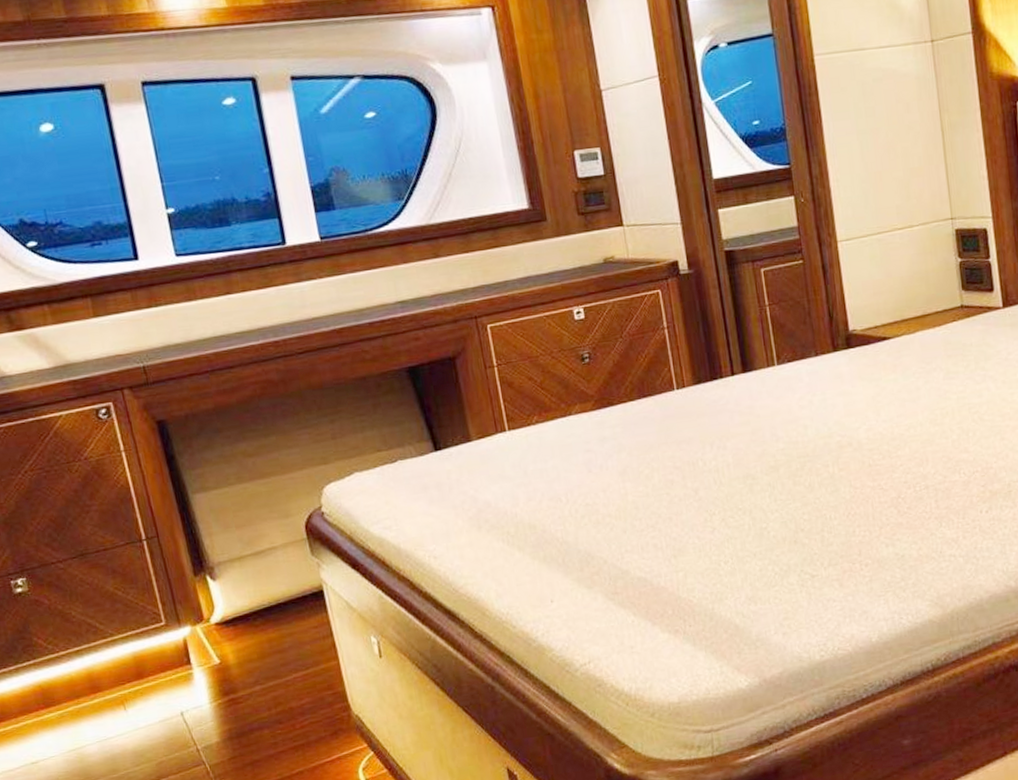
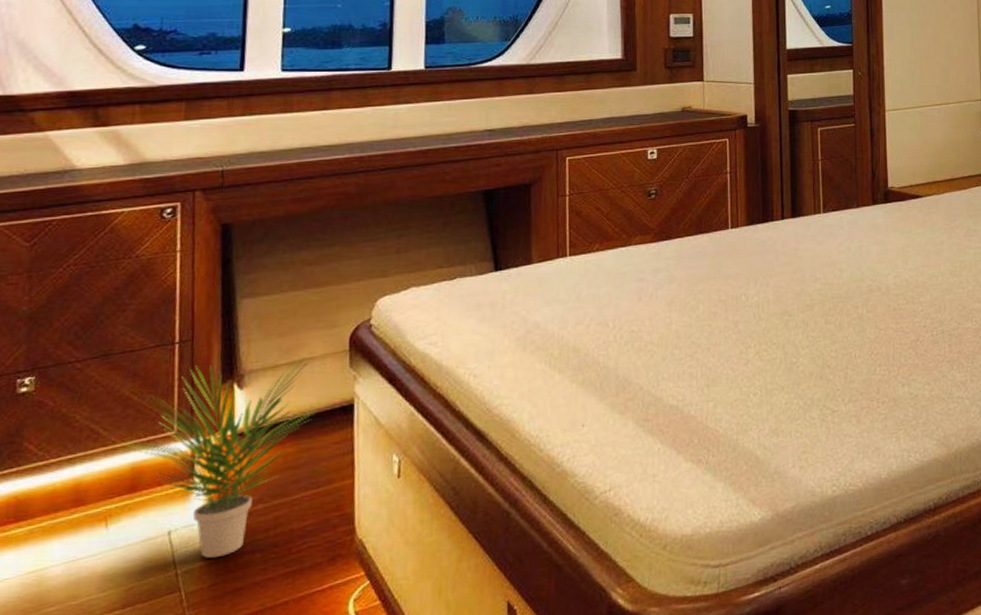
potted plant: none [118,548,290,735] -> present [121,358,317,558]

